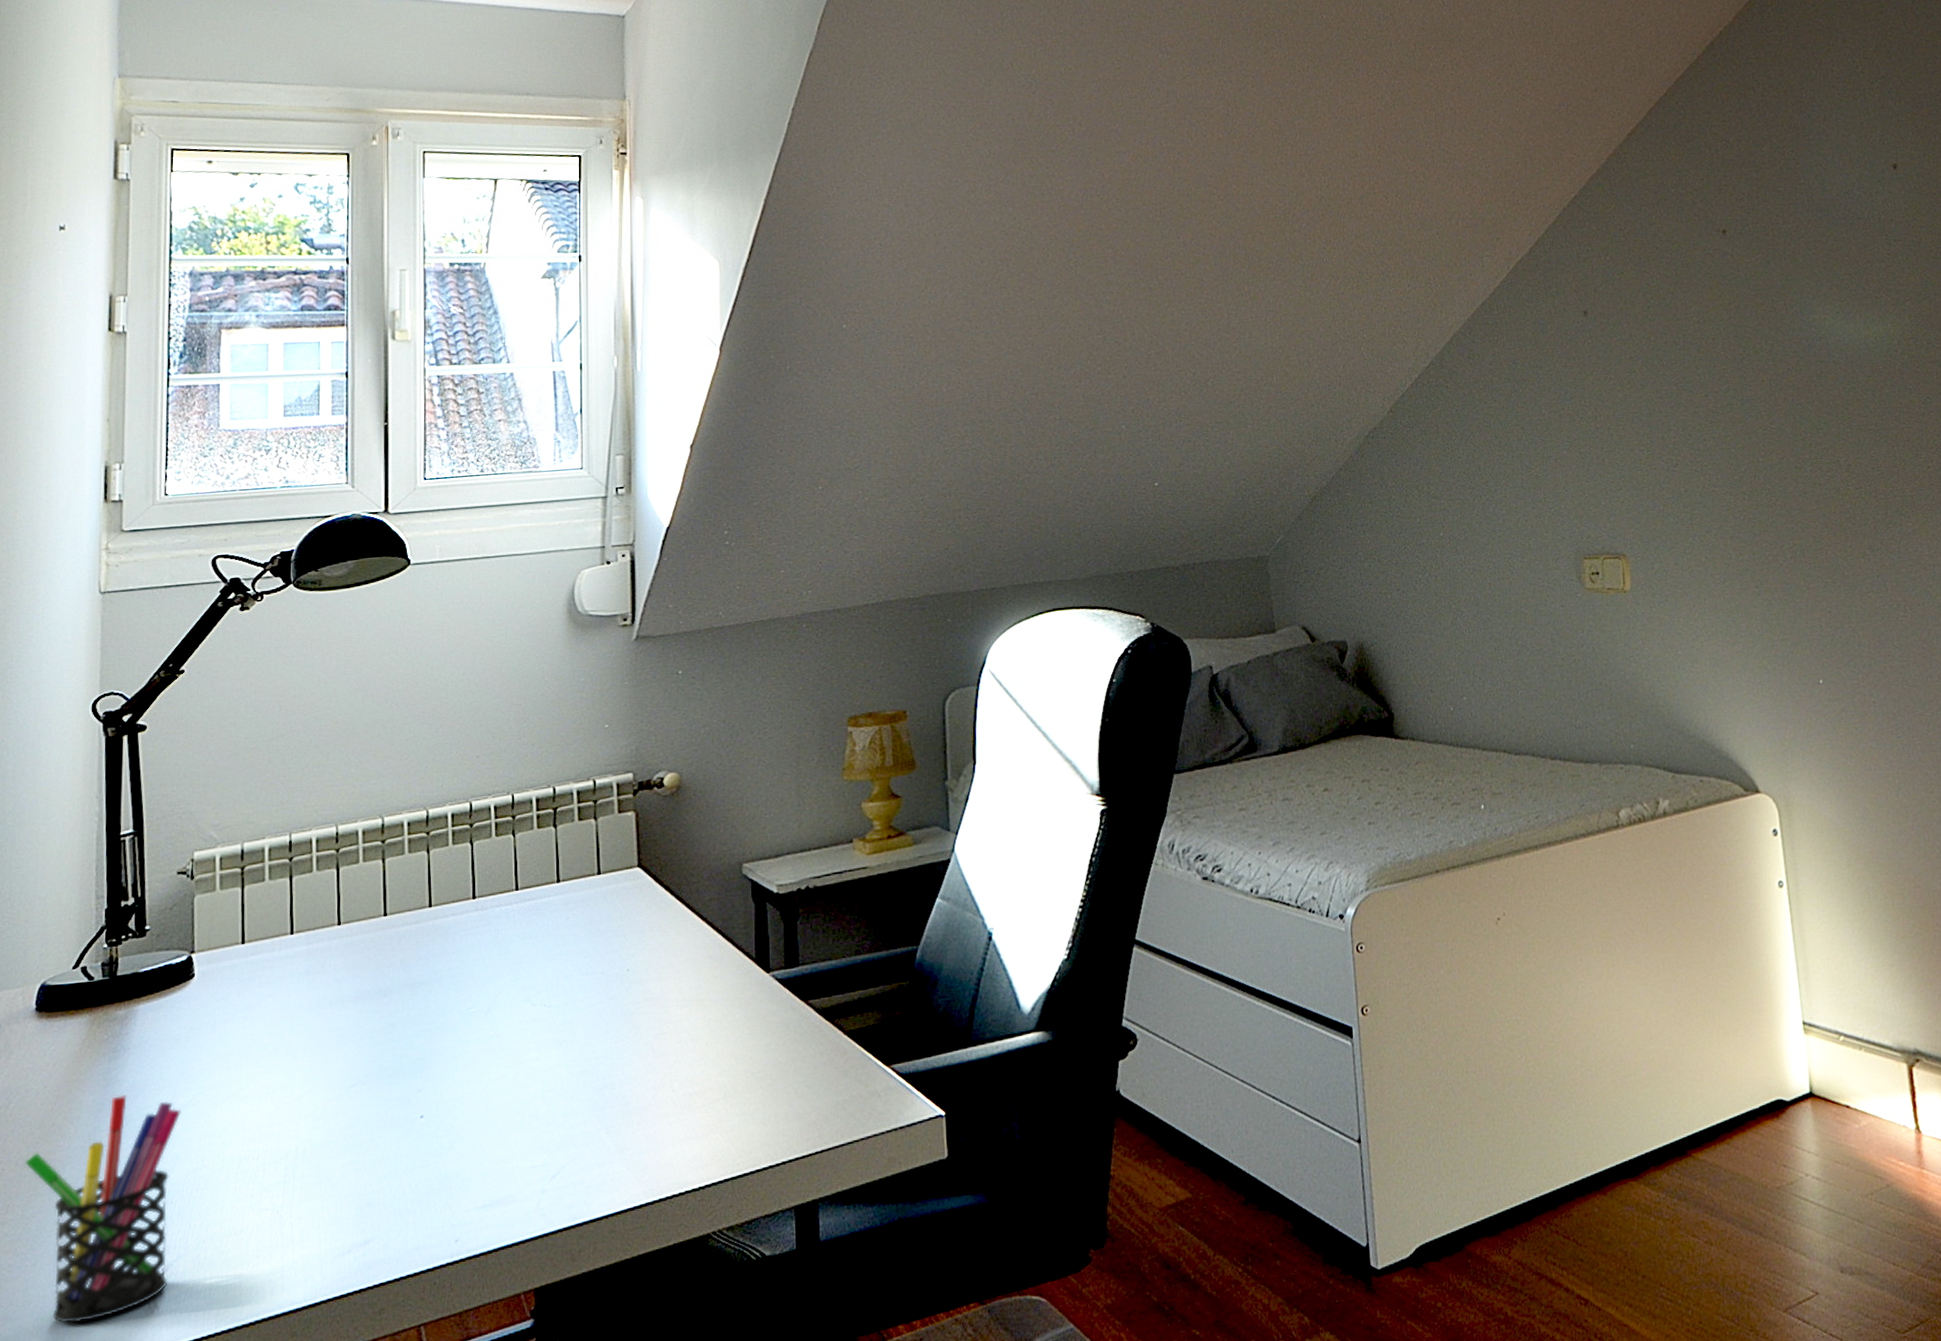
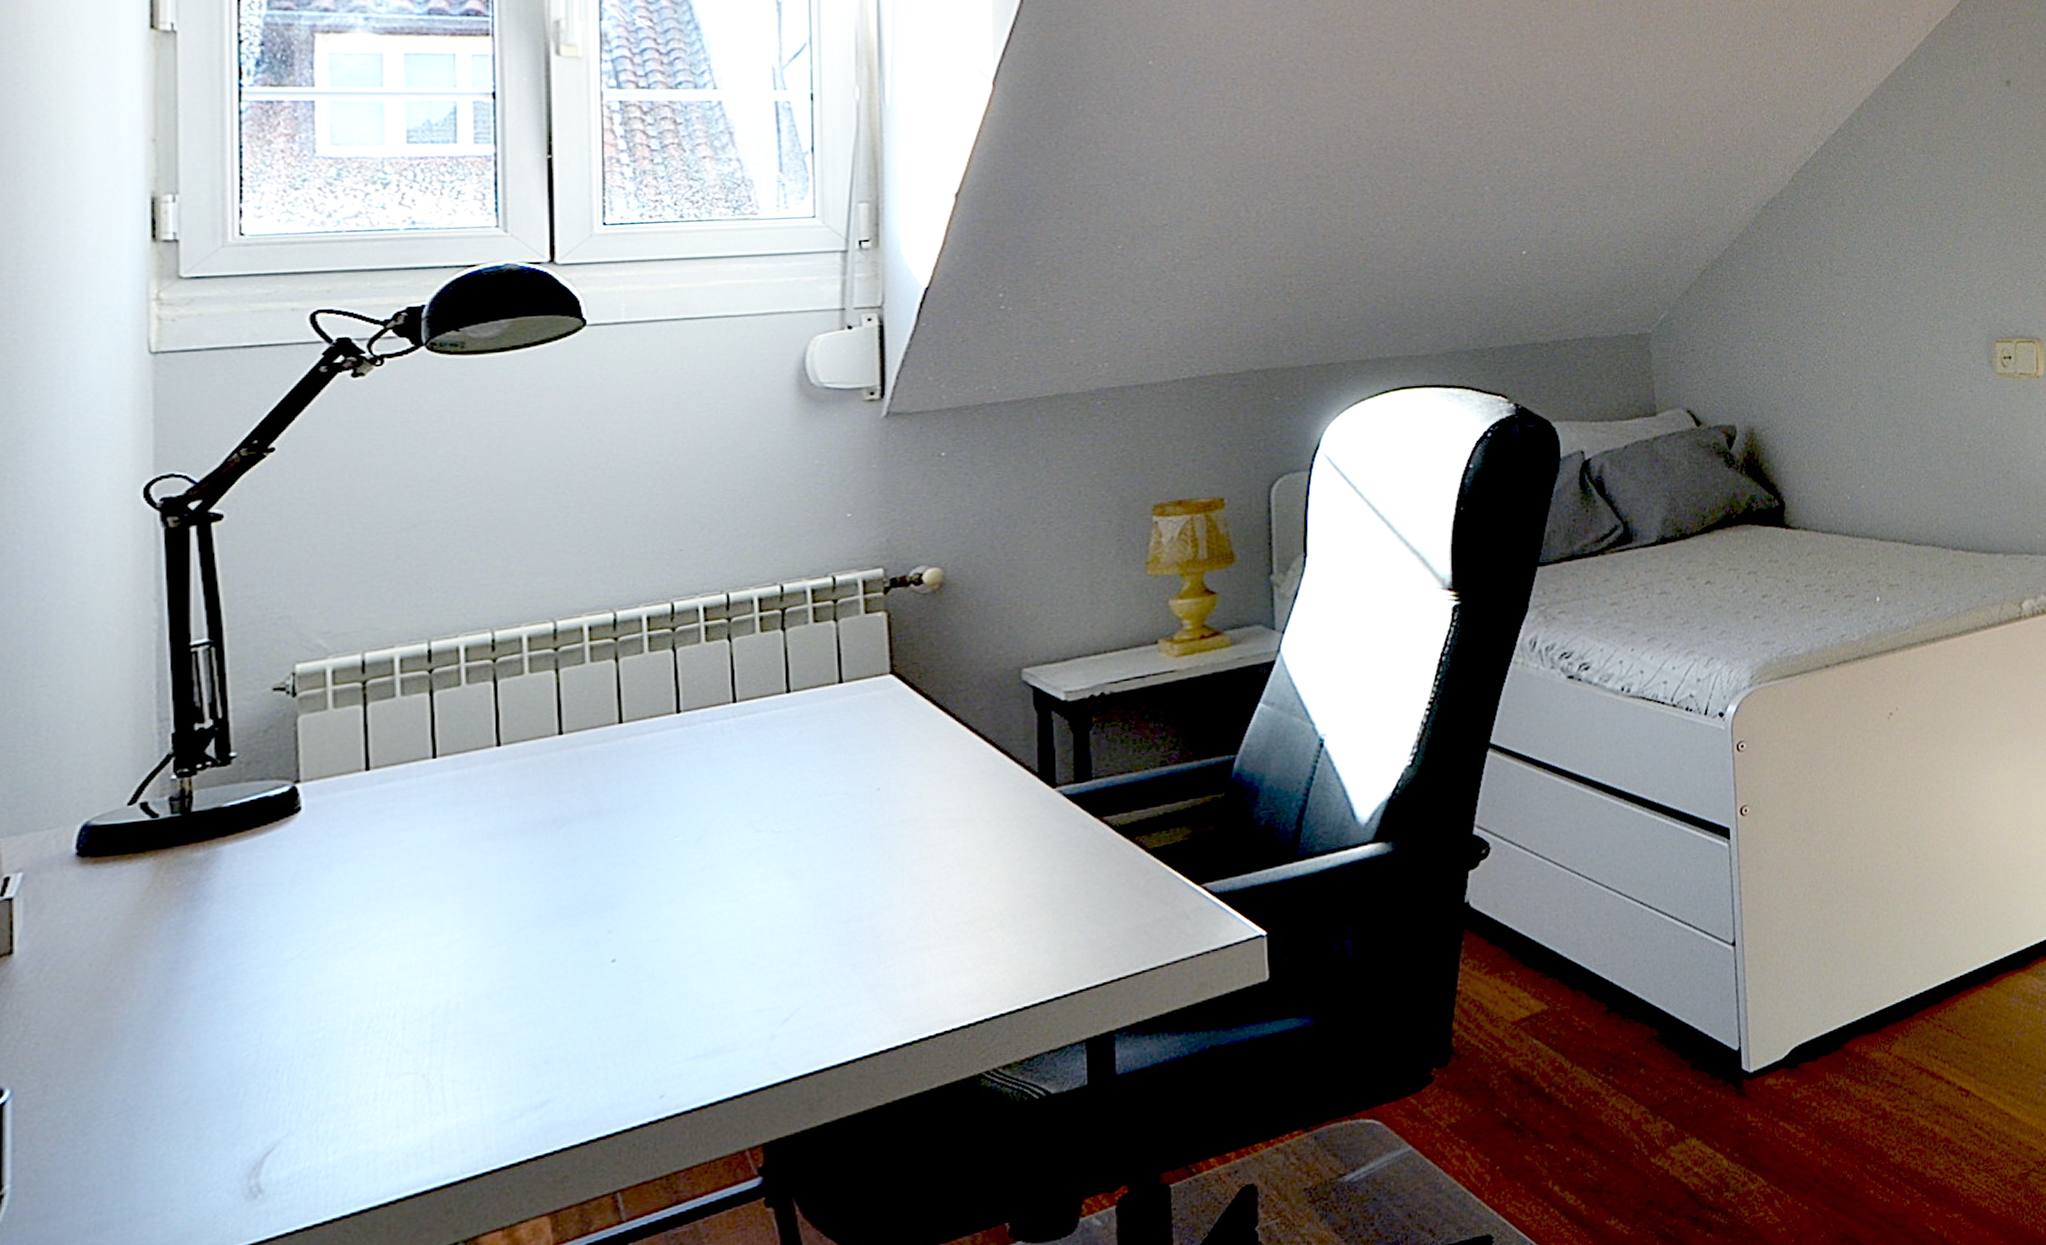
pen holder: present [25,1095,181,1324] -> none [68,951,288,1218]

